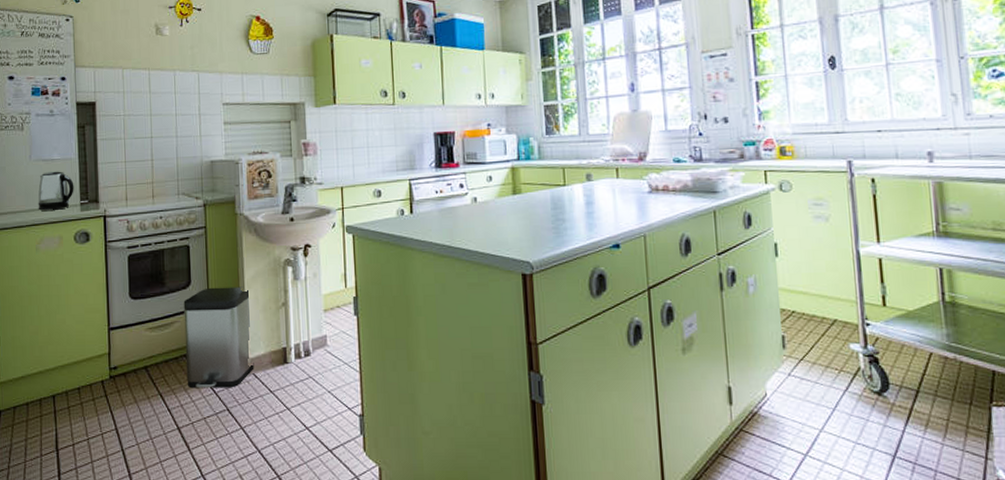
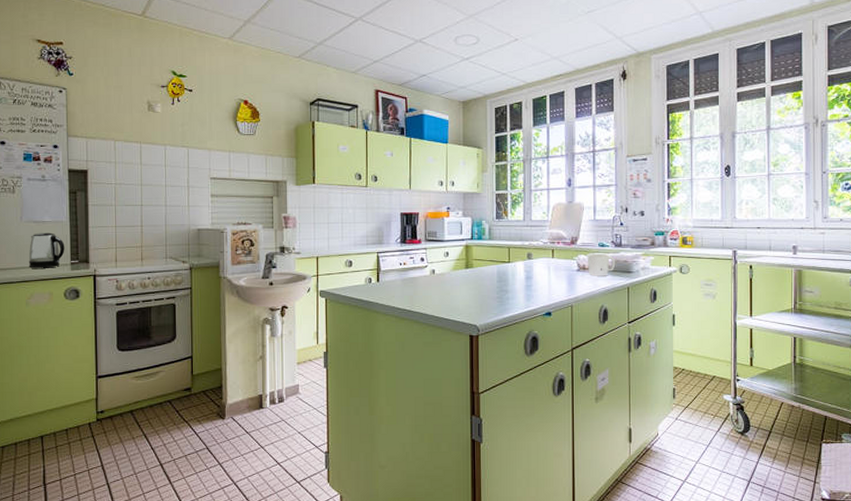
pedal bin: present [183,286,254,389] -> none [168,341,233,430]
mug: none [661,171,697,199] -> present [588,254,616,276]

